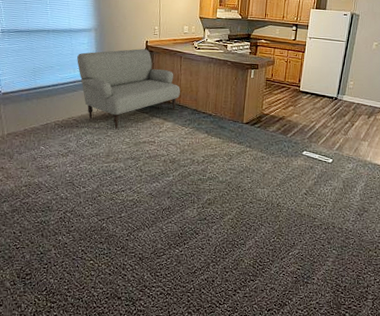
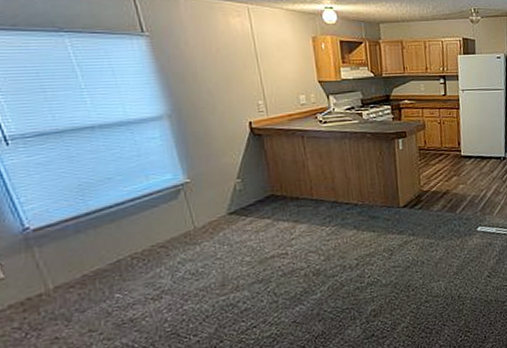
sofa: present [77,49,181,130] -> none [148,133,311,249]

